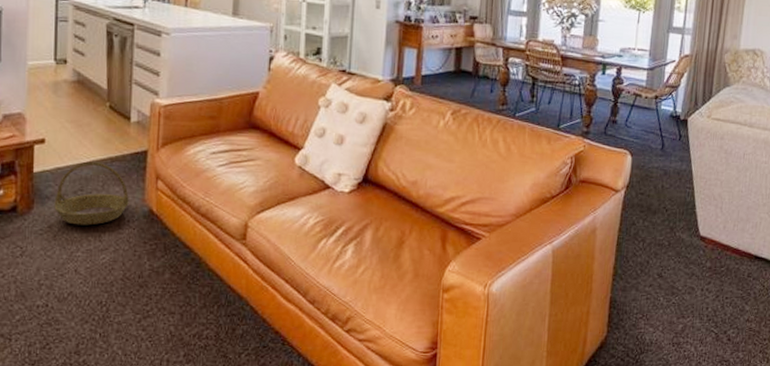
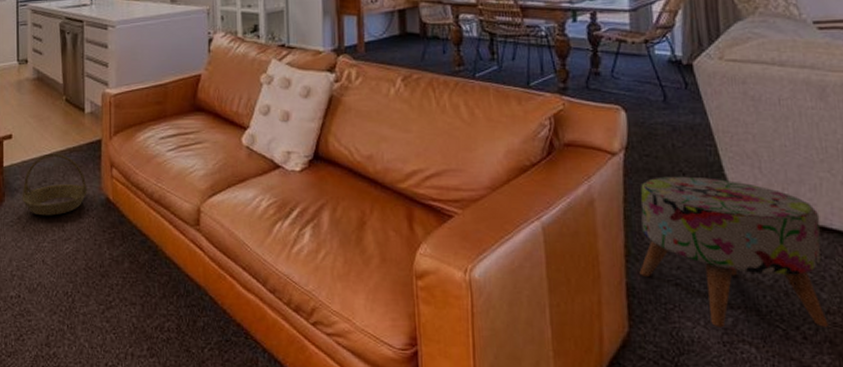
ottoman: none [621,211,755,332] -> present [639,176,829,328]

